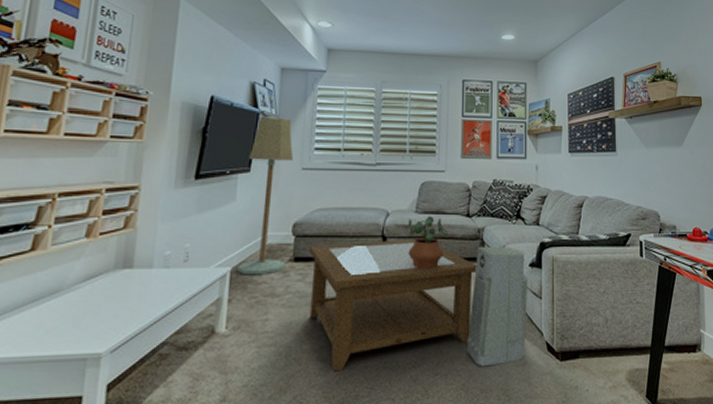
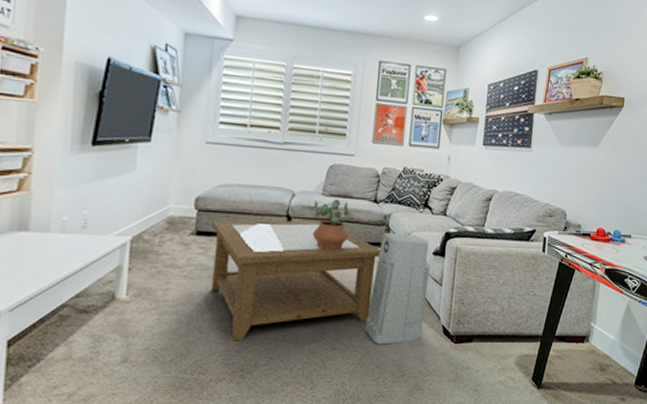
floor lamp: present [237,118,294,276] -> none [137,85,197,246]

